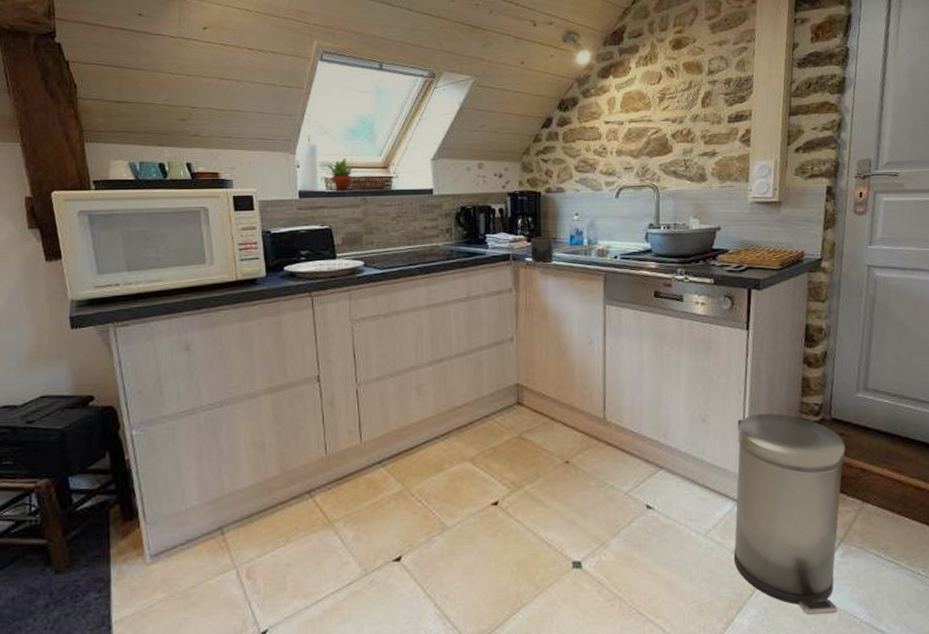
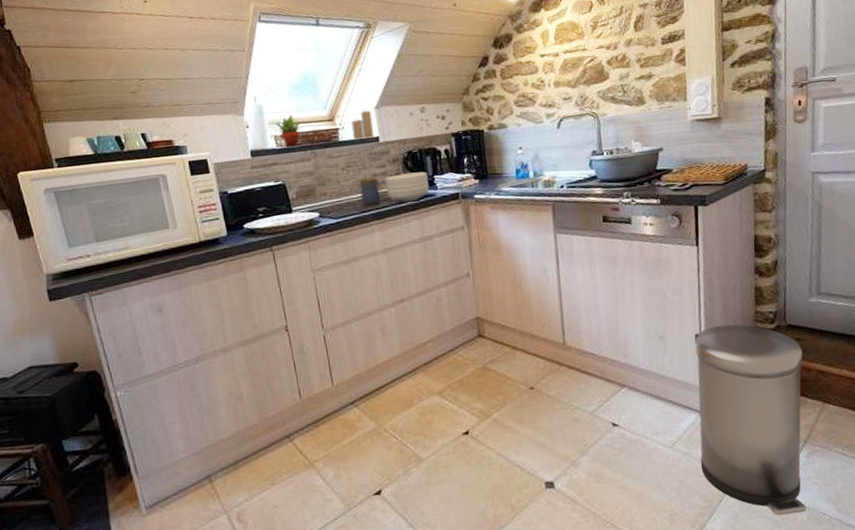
candle: none [406,159,429,191] -> present [351,108,375,141]
jar: none [408,230,431,259] -> present [359,177,382,206]
bowl: none [435,229,480,259] -> present [384,171,429,203]
mug: present [530,237,554,263] -> none [478,172,502,200]

